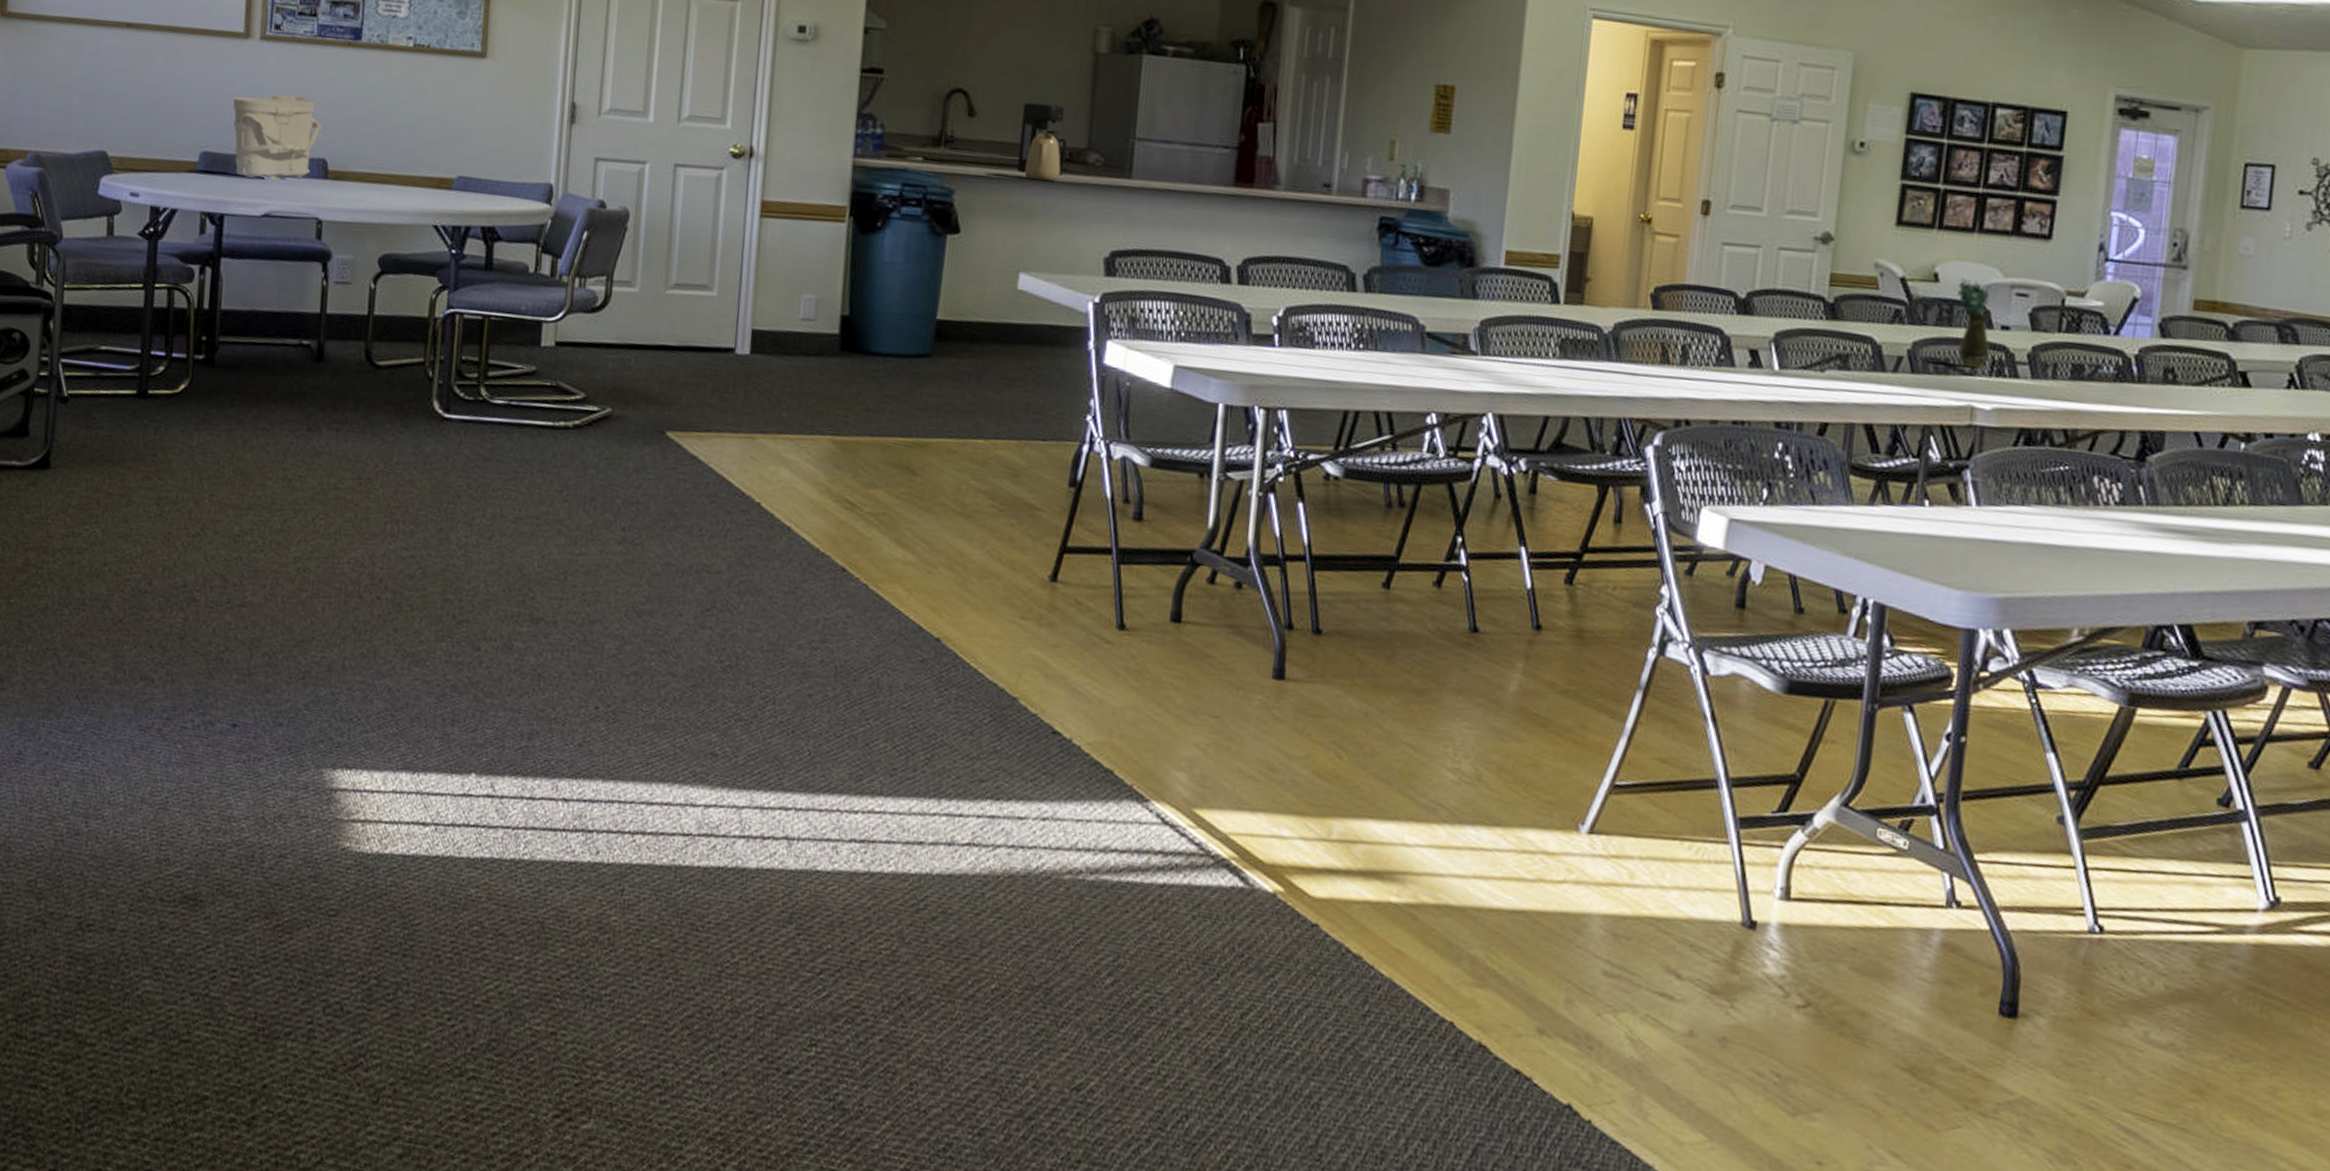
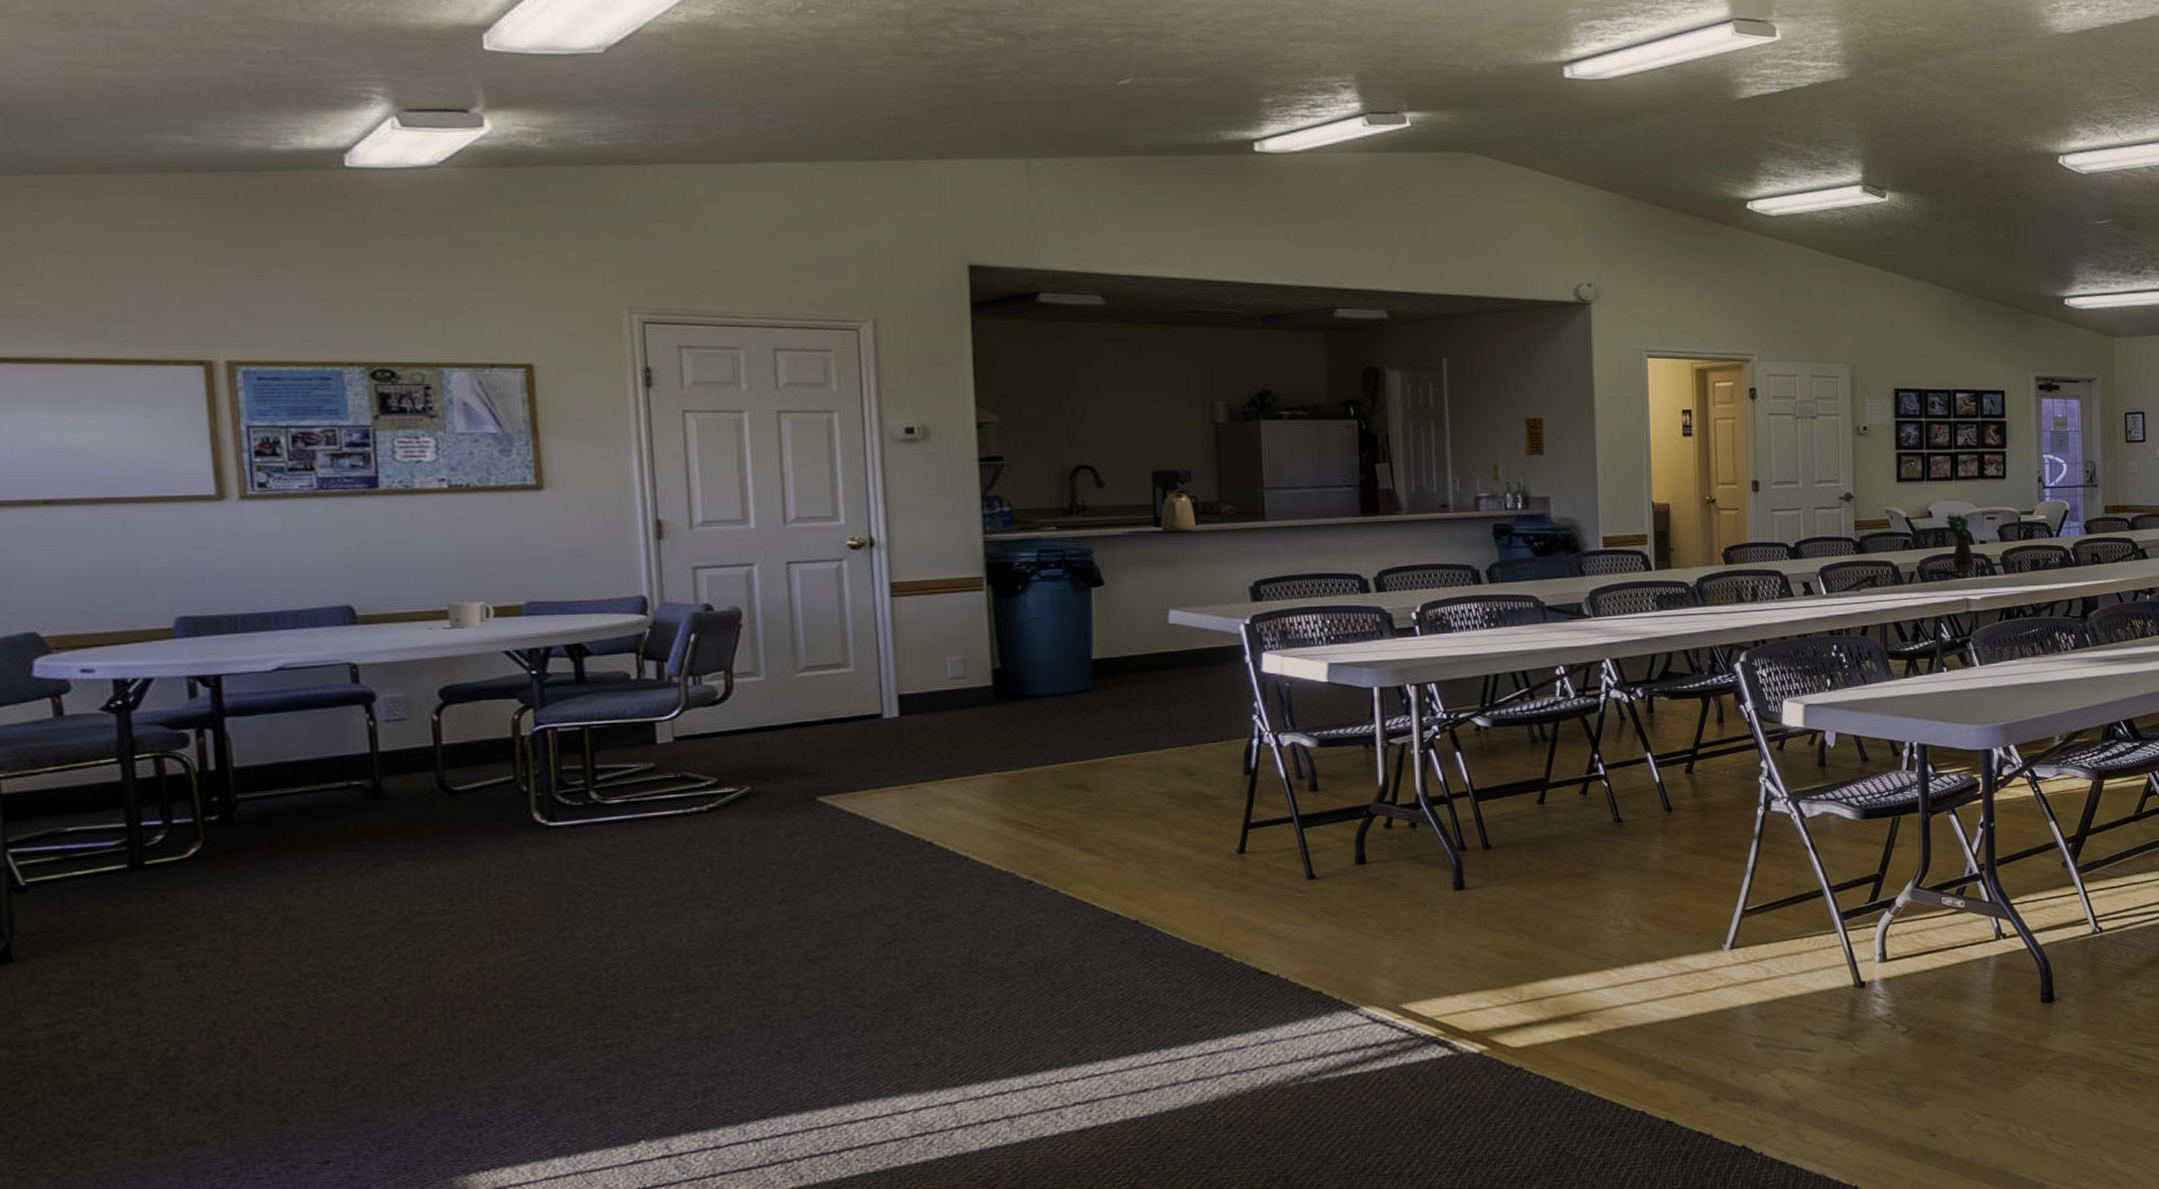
bag: present [233,95,323,181] -> none [212,549,342,636]
mug: none [395,167,432,198] -> present [447,602,494,629]

